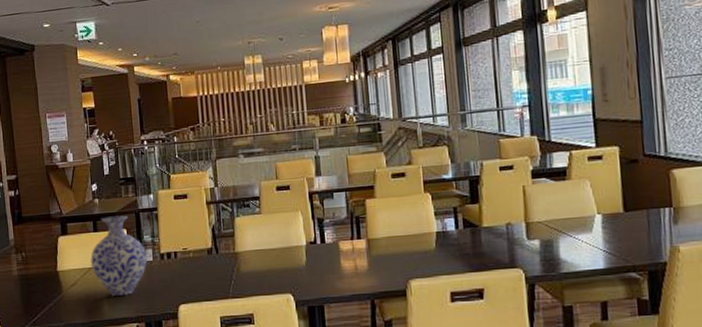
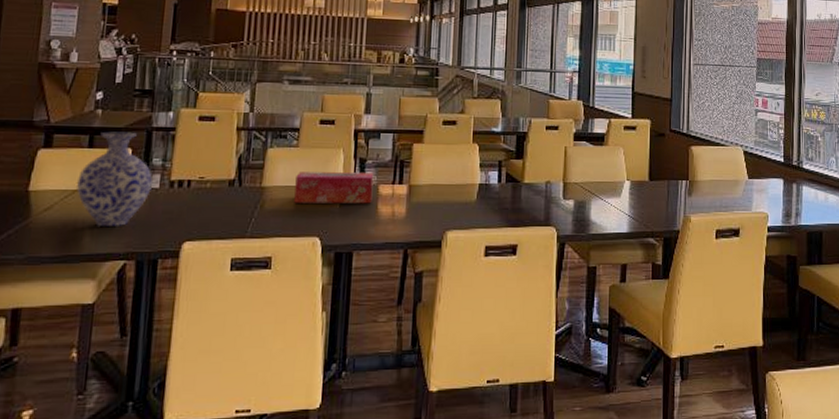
tissue box: none [263,231,335,264] -> present [294,172,374,204]

